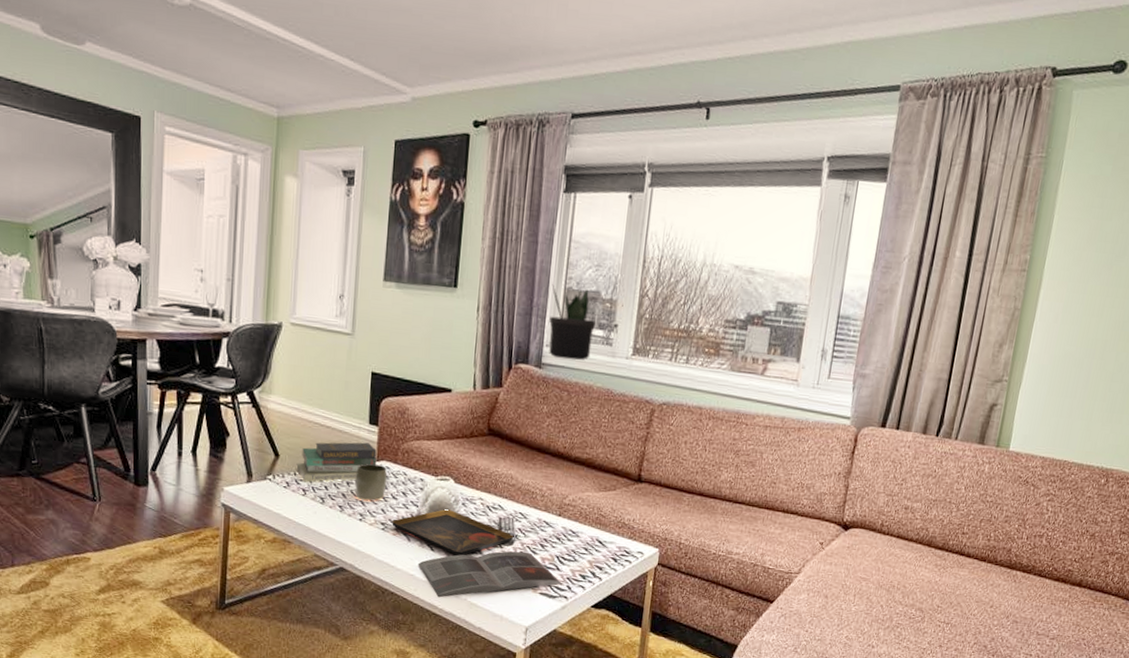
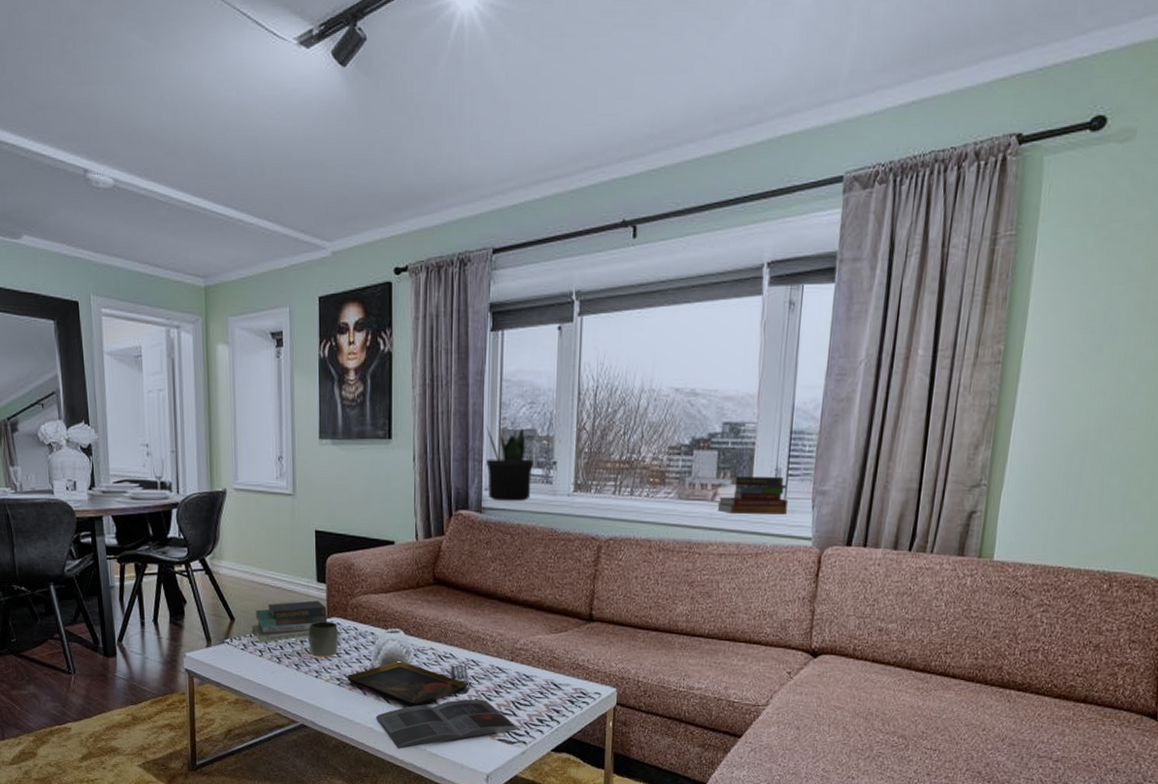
books: none [766,353,832,394] -> present [717,476,788,515]

